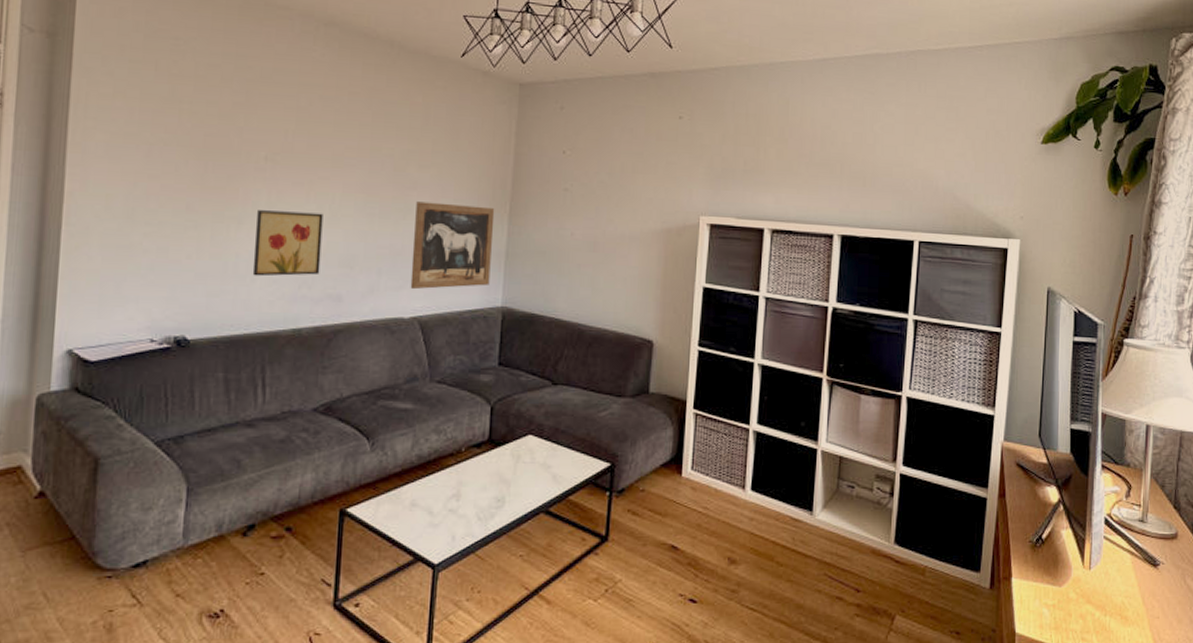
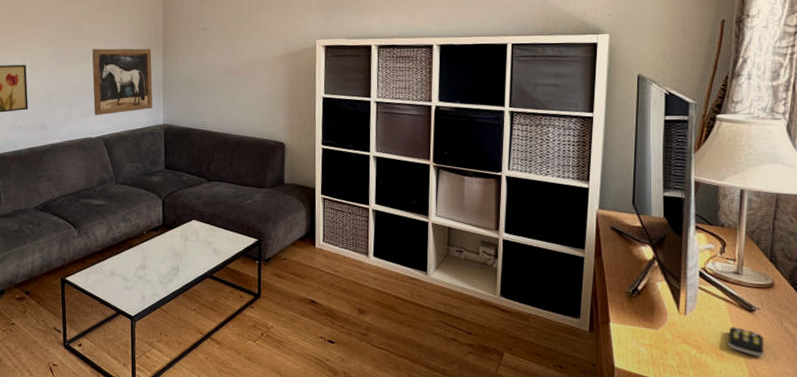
remote control: none [1132,584,1168,620] -> present [728,327,764,357]

